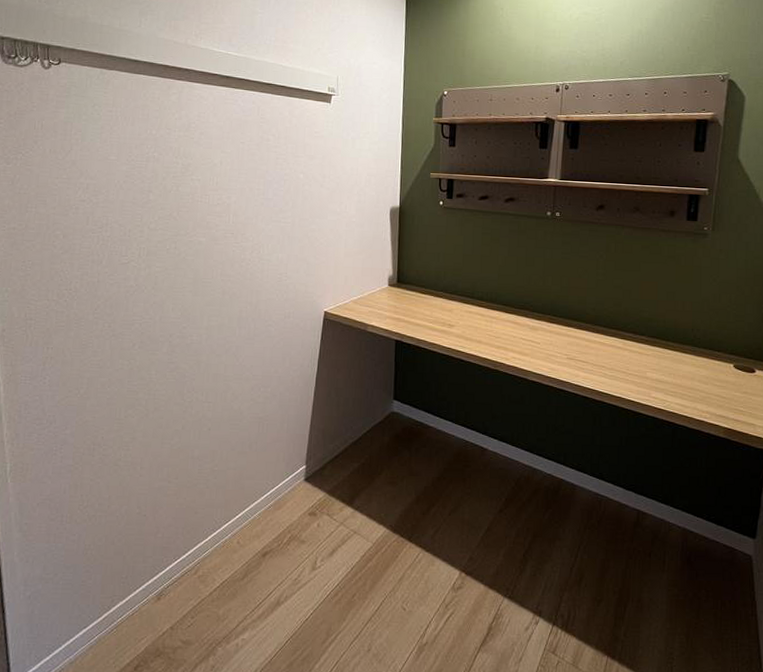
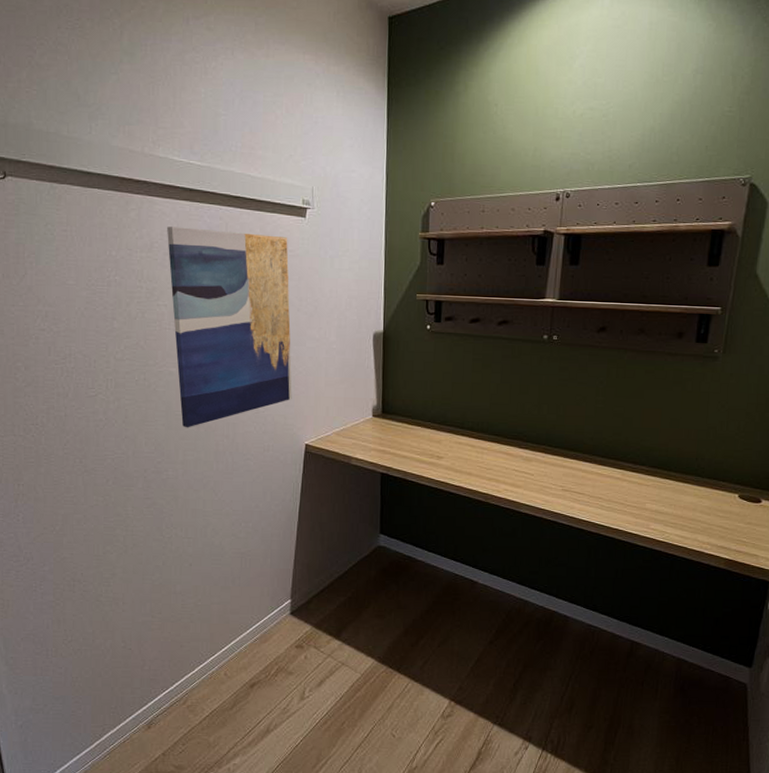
wall art: none [203,109,314,295] -> present [167,226,292,428]

